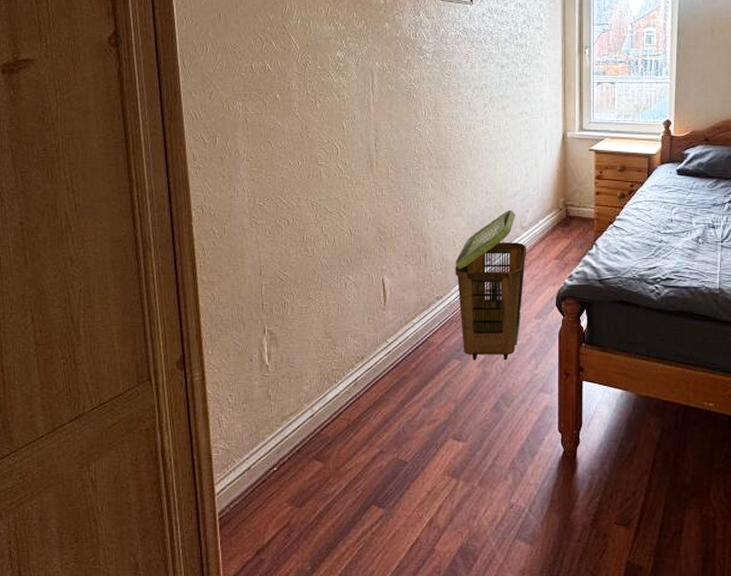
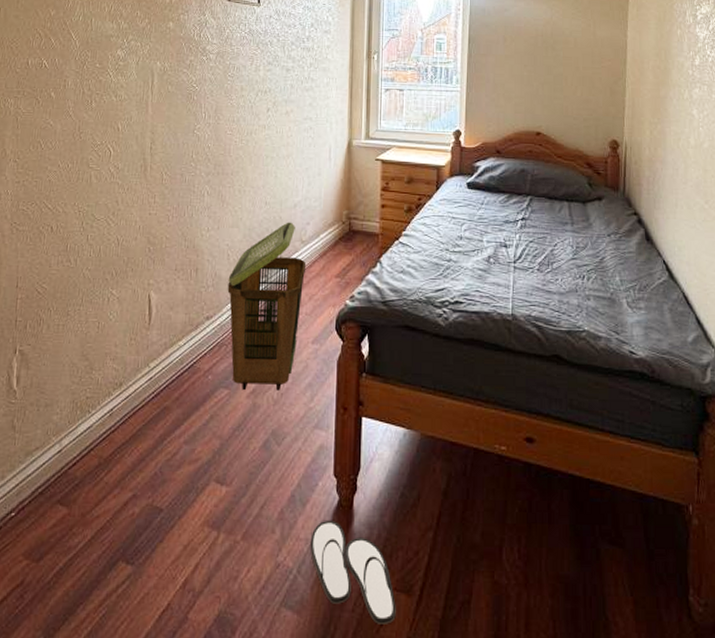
slippers: none [539,469,616,551] -> present [310,521,396,624]

